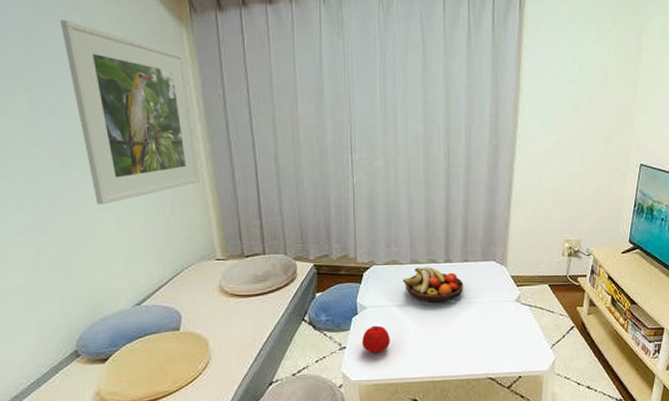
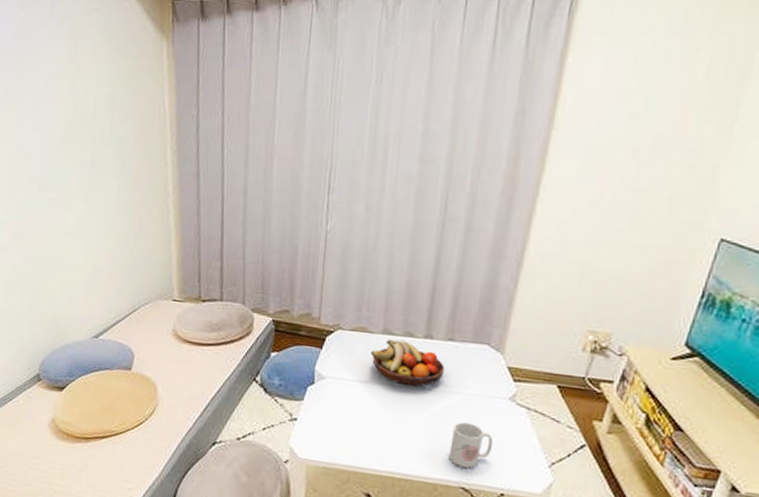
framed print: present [61,19,200,205] -> none [50,30,165,229]
apple: present [362,325,390,353] -> none [315,400,348,433]
mug: none [476,325,509,361] -> present [449,422,494,468]

